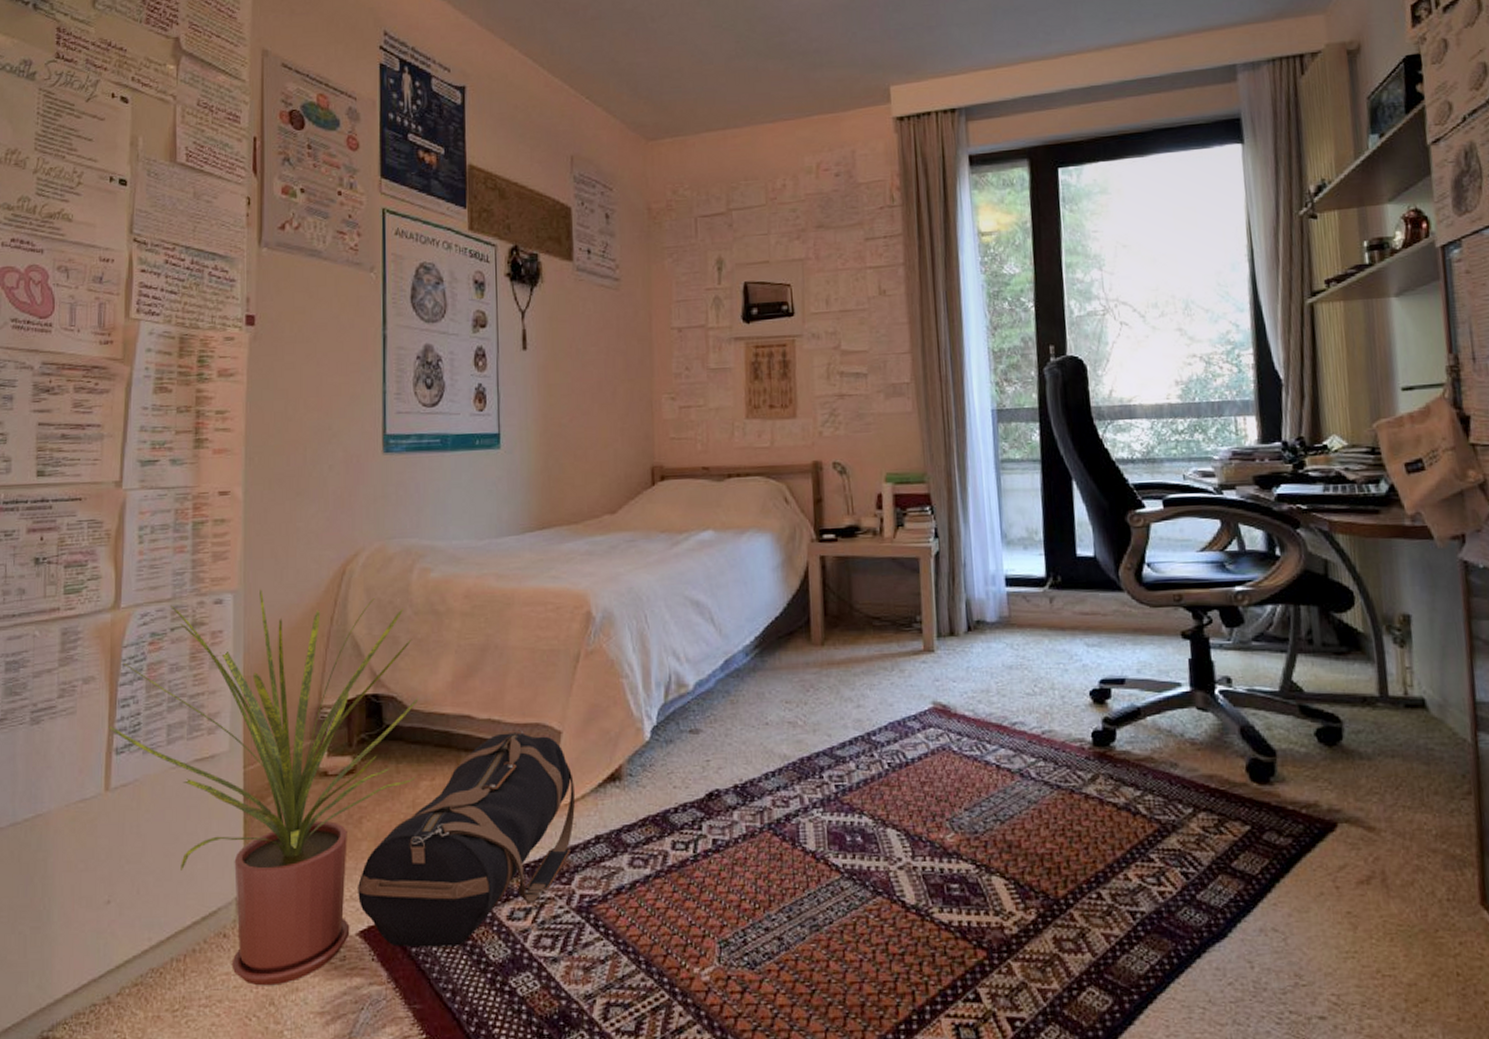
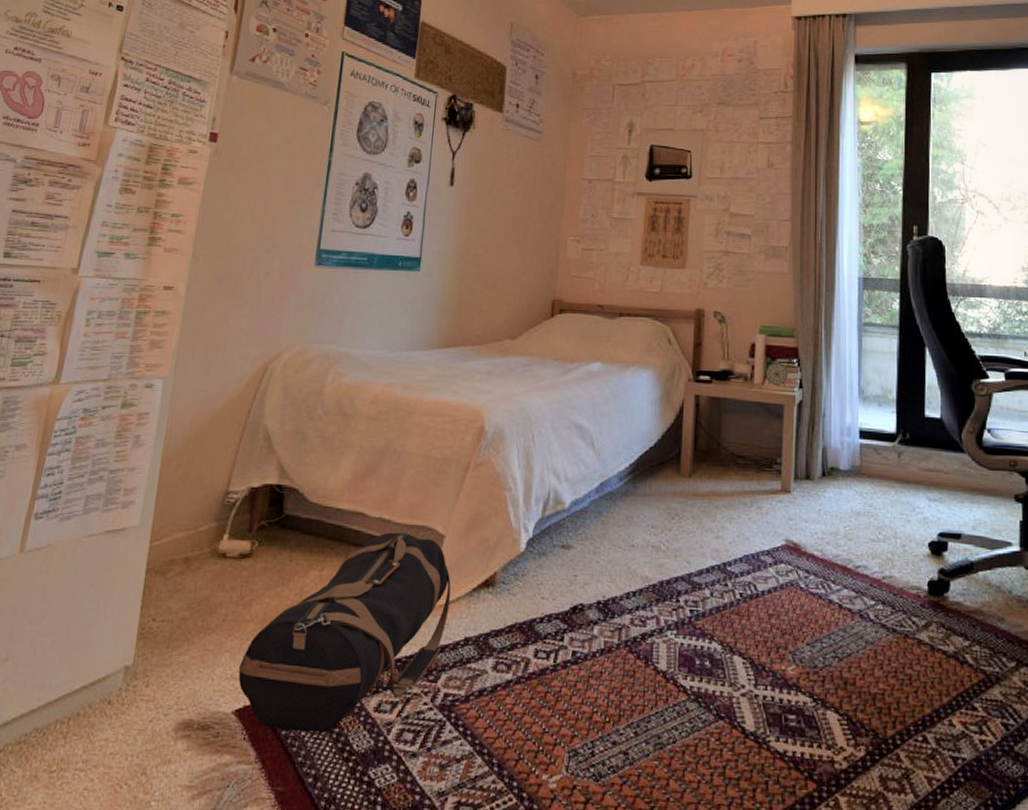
house plant: present [108,588,419,986] -> none [31,377,320,756]
alarm clock: none [895,510,921,538] -> present [765,360,788,386]

